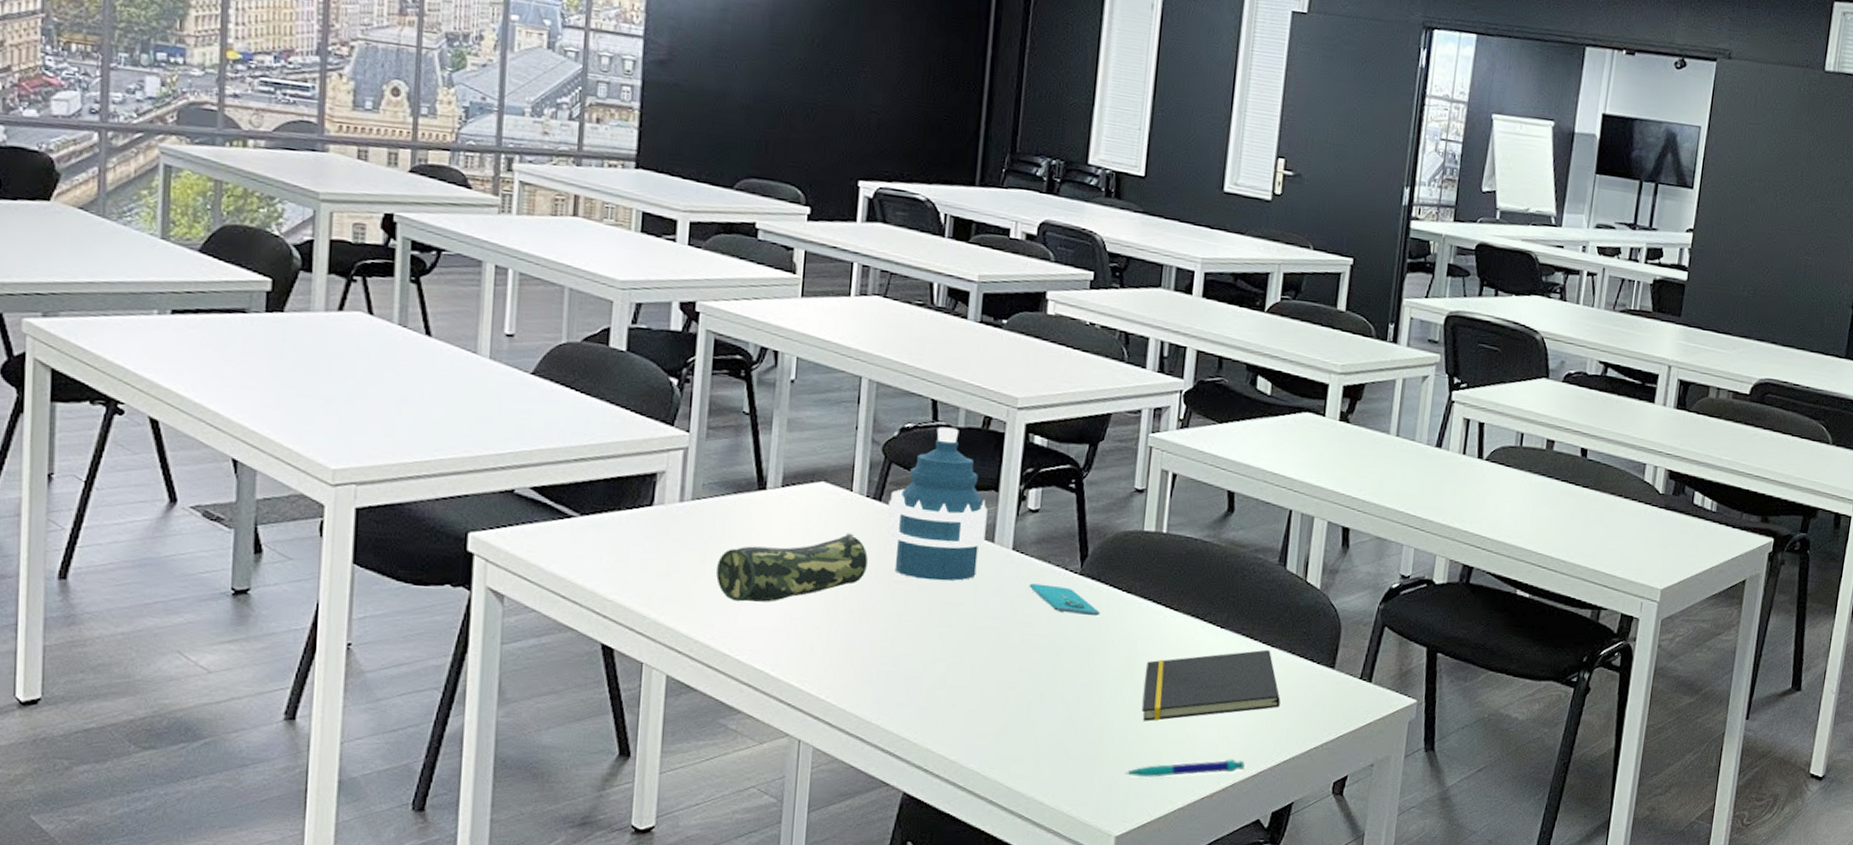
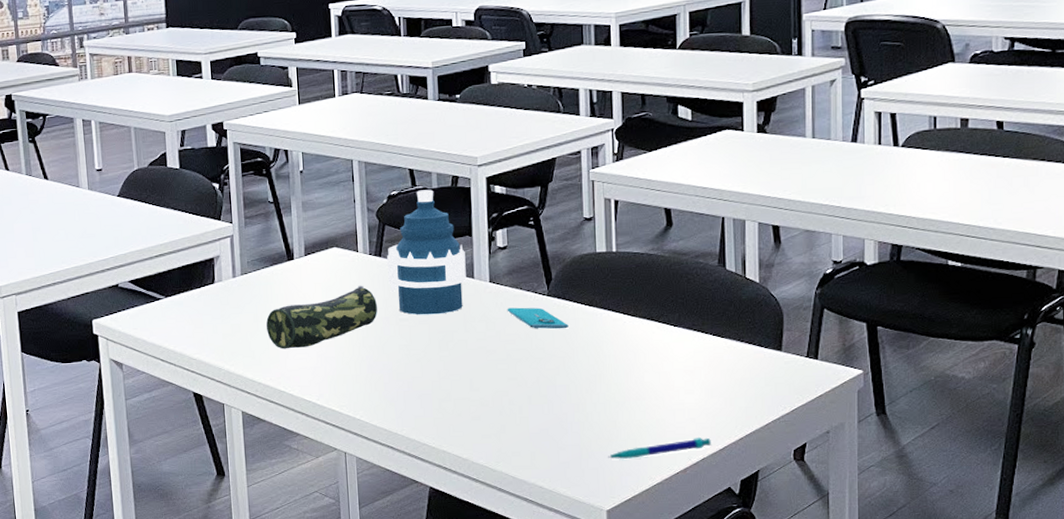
notepad: present [1143,649,1280,722] -> none [614,340,736,412]

